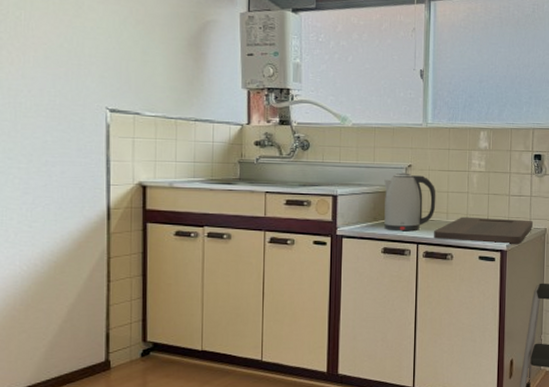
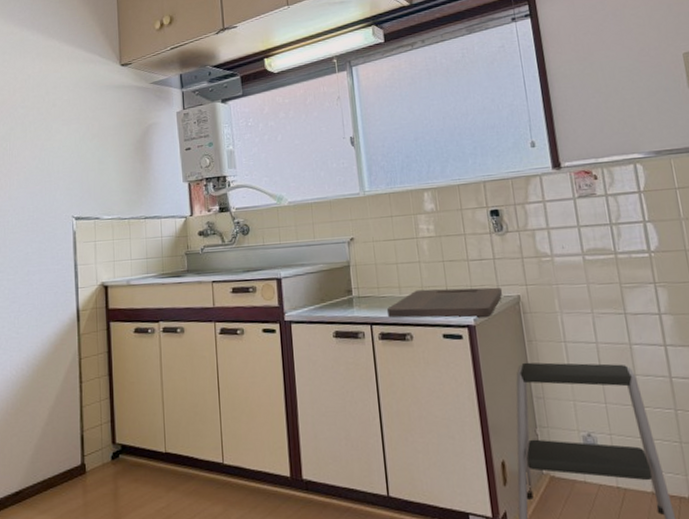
kettle: present [384,172,436,232] -> none [327,247,386,313]

